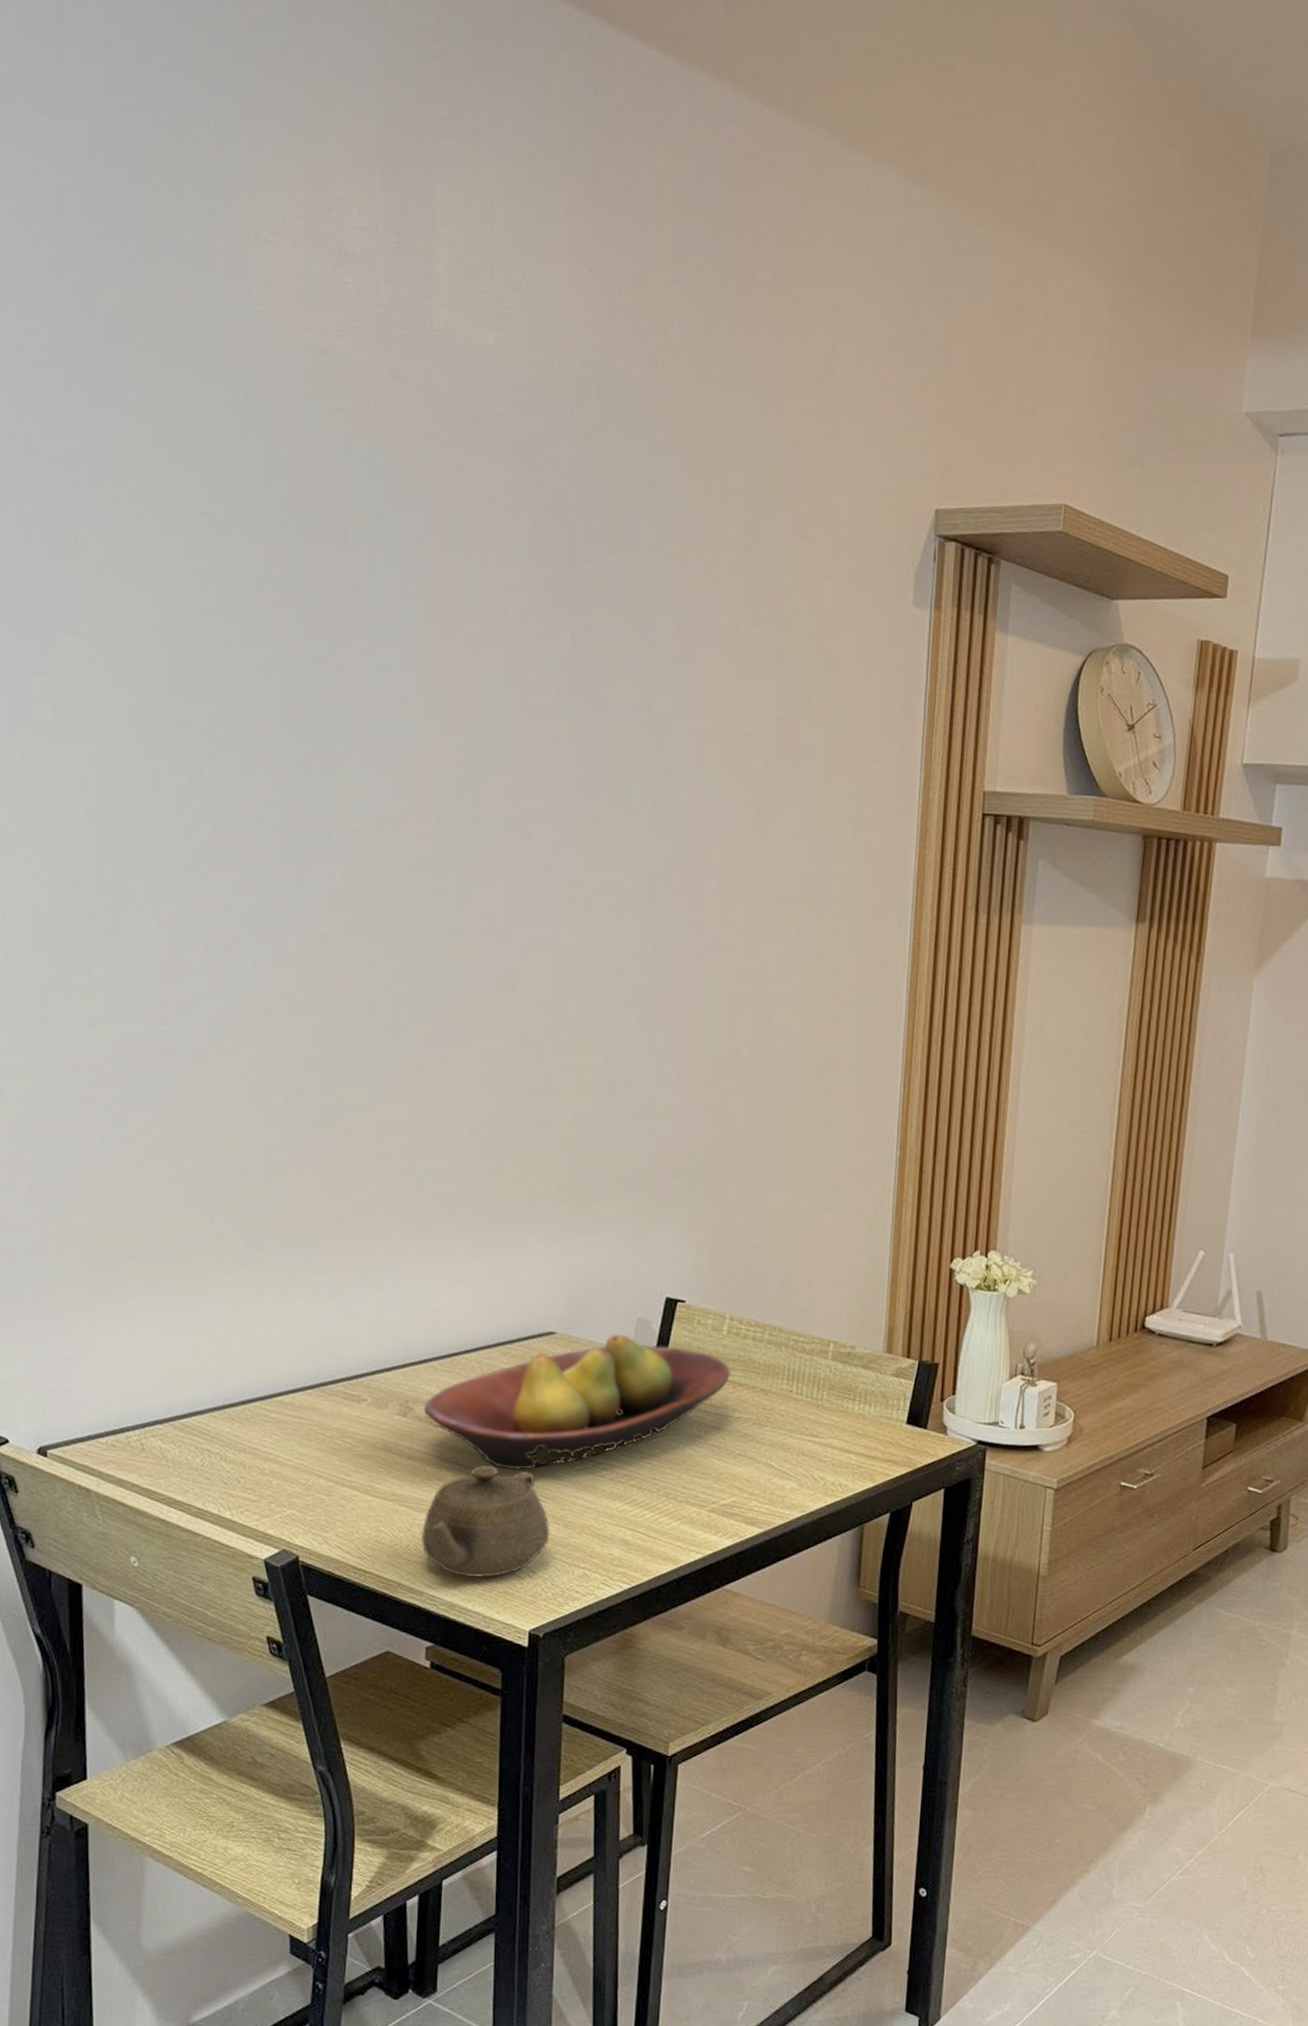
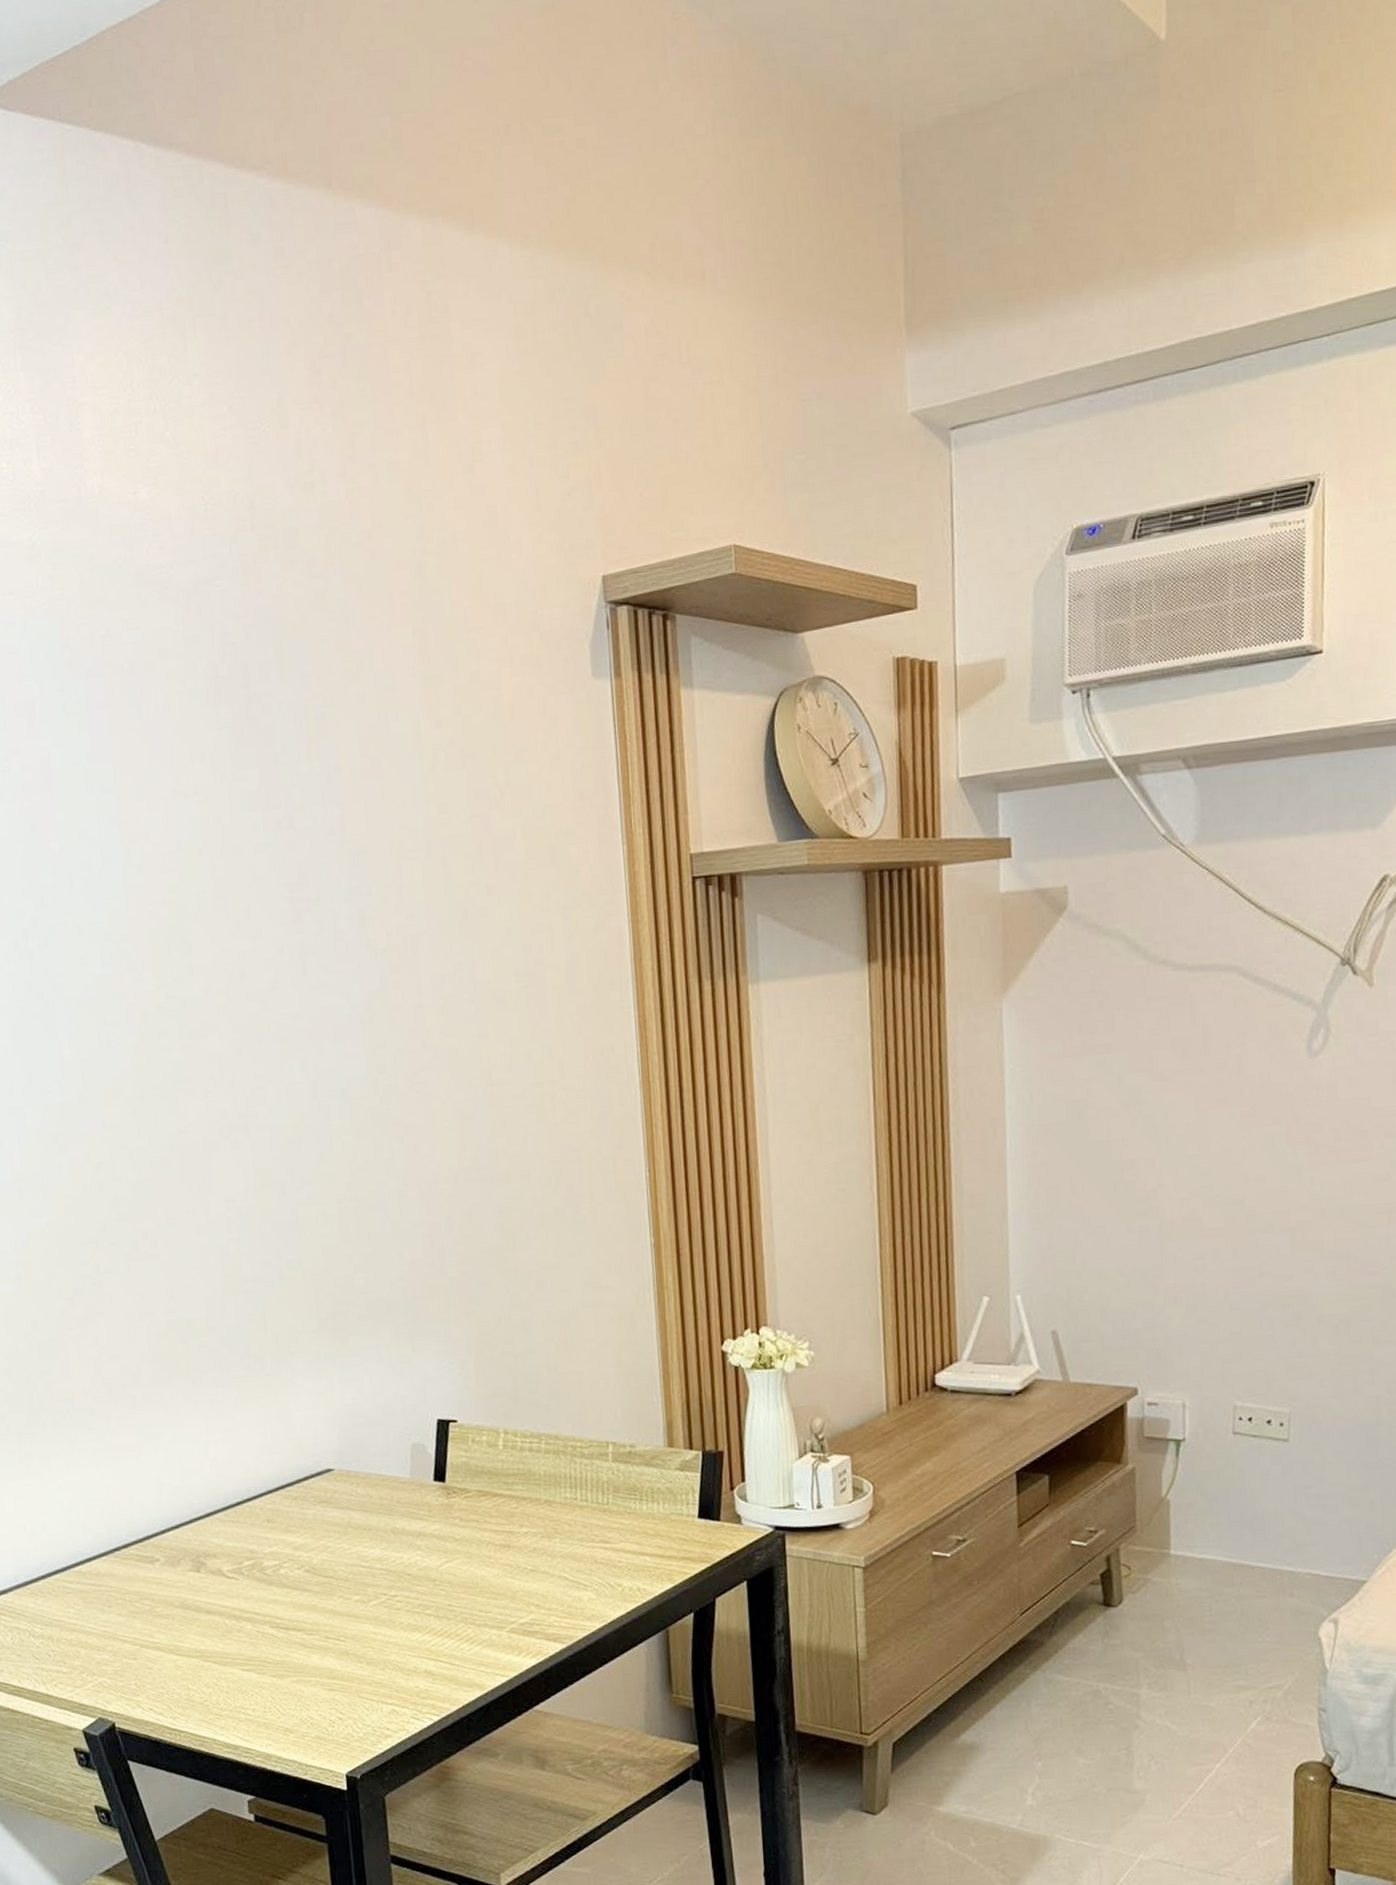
teapot: present [421,1464,550,1578] -> none [229,1610,355,1726]
fruit bowl: present [423,1334,730,1470] -> none [215,1462,512,1613]

